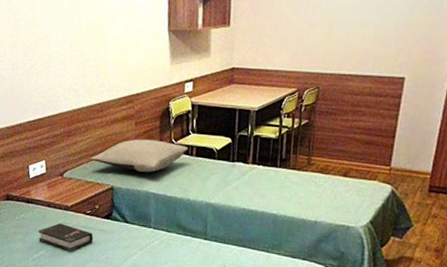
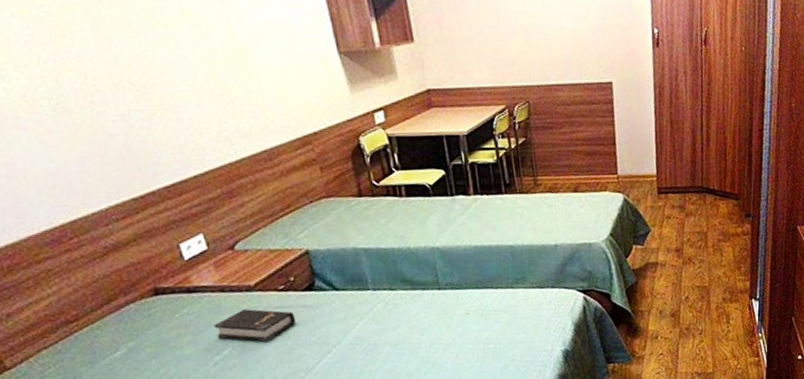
pillow: present [91,139,188,173] -> none [269,184,396,227]

